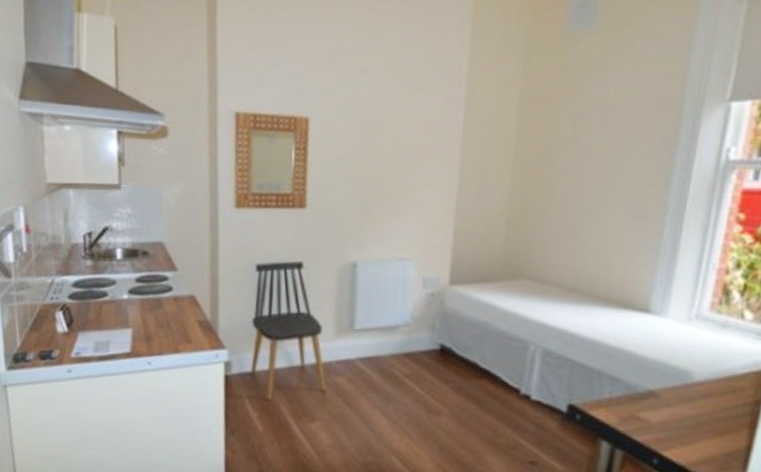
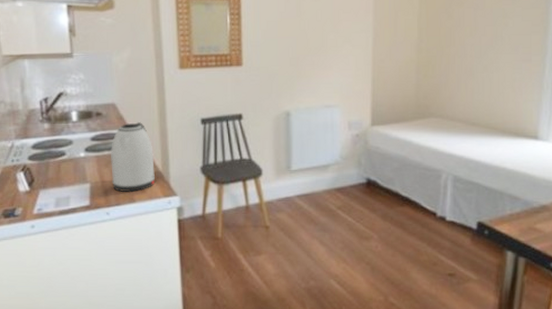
kettle: none [155,265,203,341] -> present [111,122,155,192]

